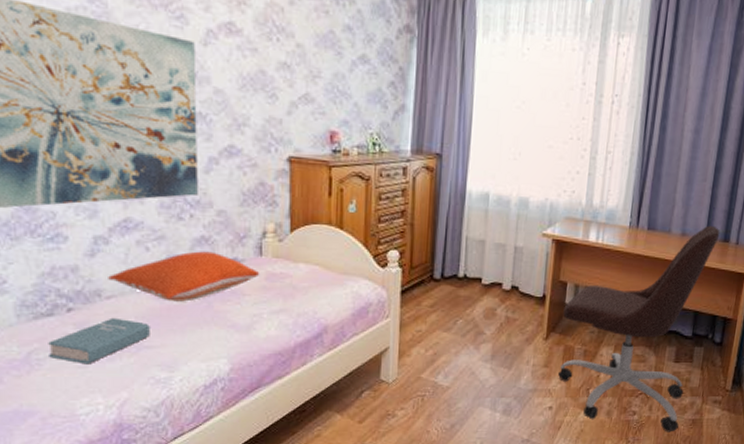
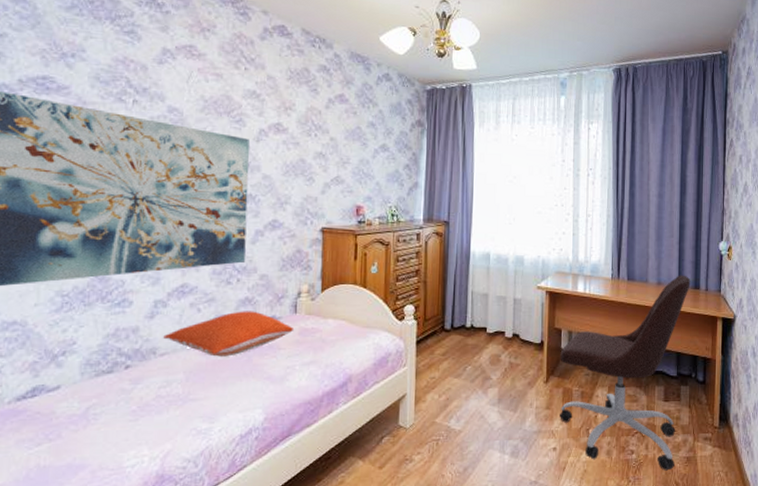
book: present [48,317,150,365] -> none [105,373,196,418]

